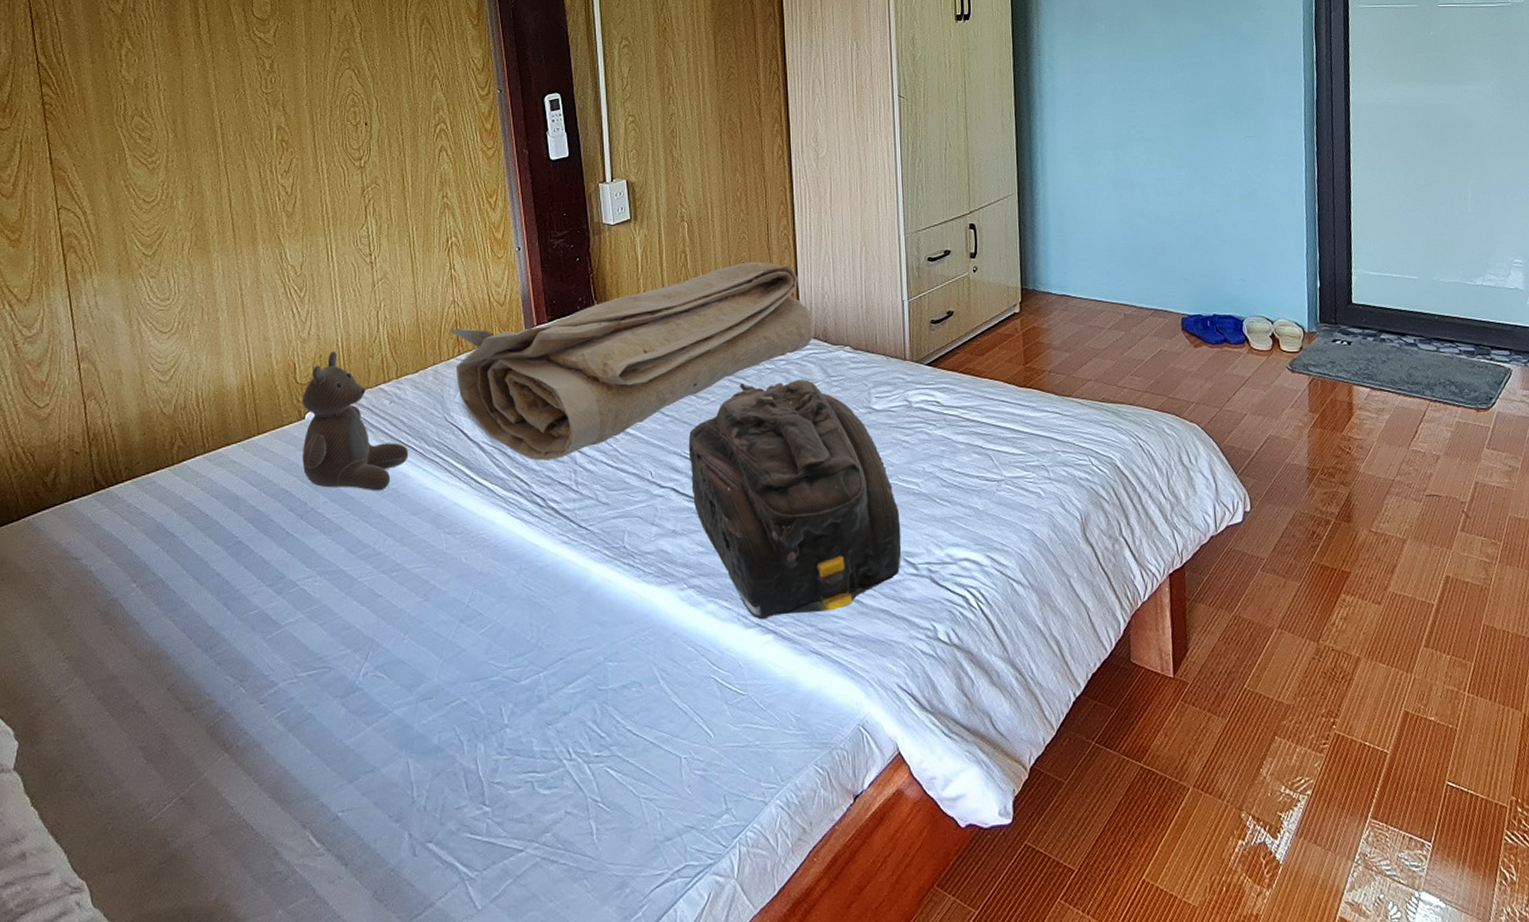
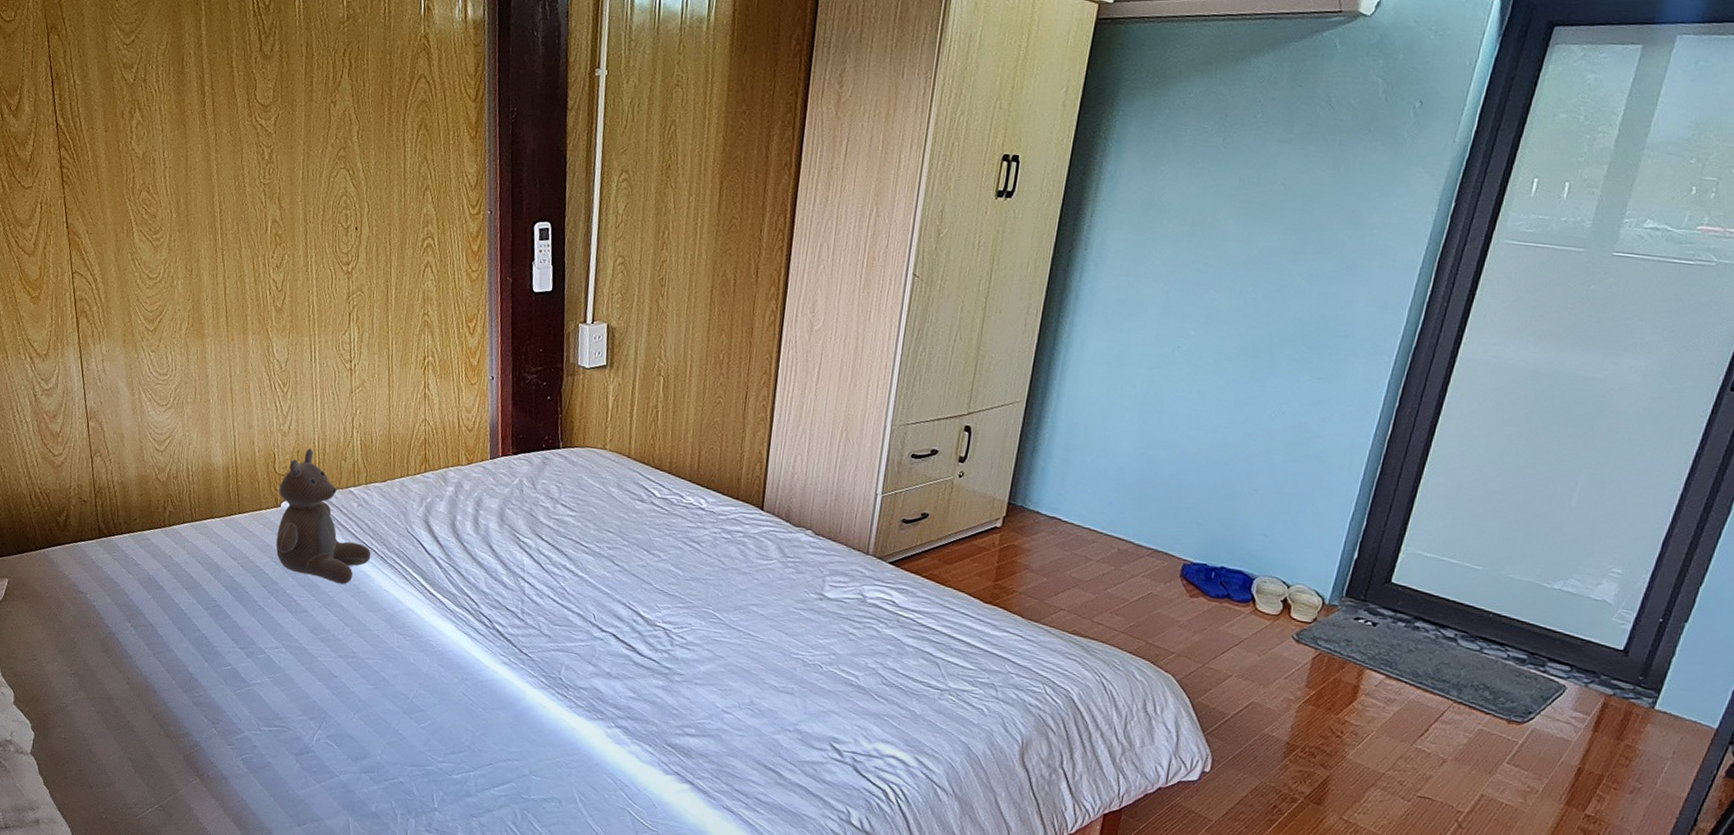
towel: present [450,261,815,461] -> none [418,428,778,587]
duffel bag: present [688,379,902,620] -> none [631,547,834,776]

